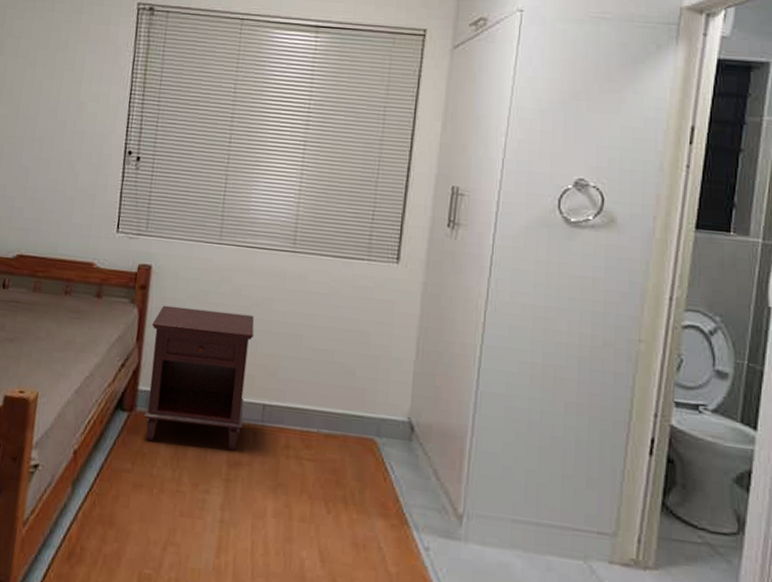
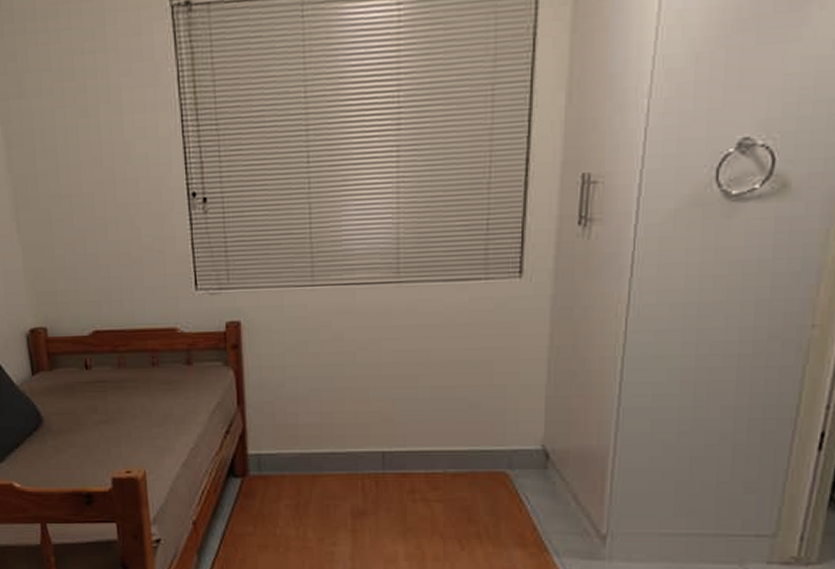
nightstand: present [143,305,255,450] -> none [251,360,363,502]

